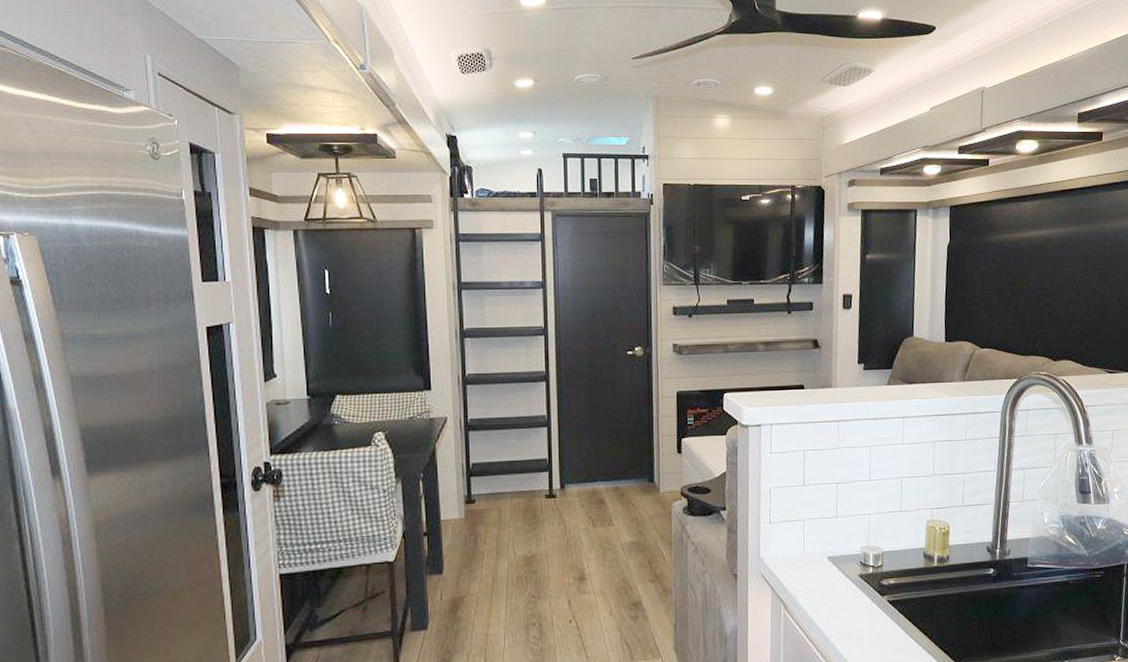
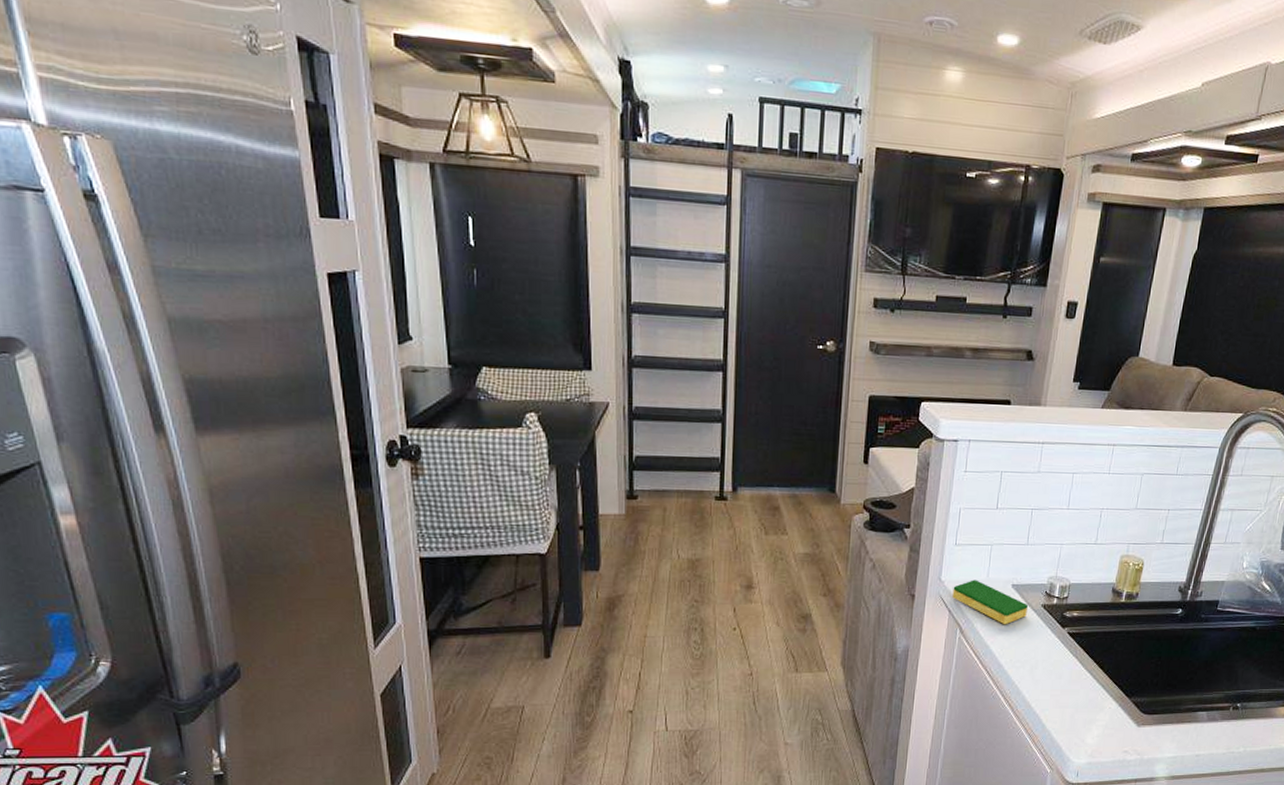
dish sponge: none [772,555,846,597] -> present [952,579,1028,624]

